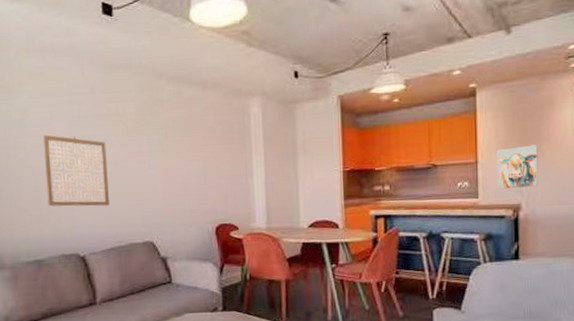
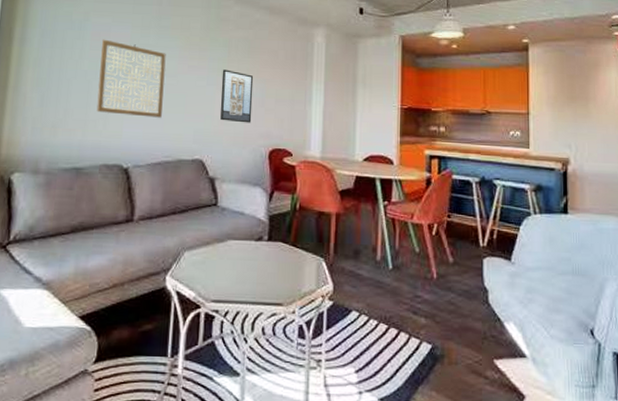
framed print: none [162,151,196,203] -> present [220,69,254,123]
wall art: present [496,145,539,190] -> none [547,102,586,143]

